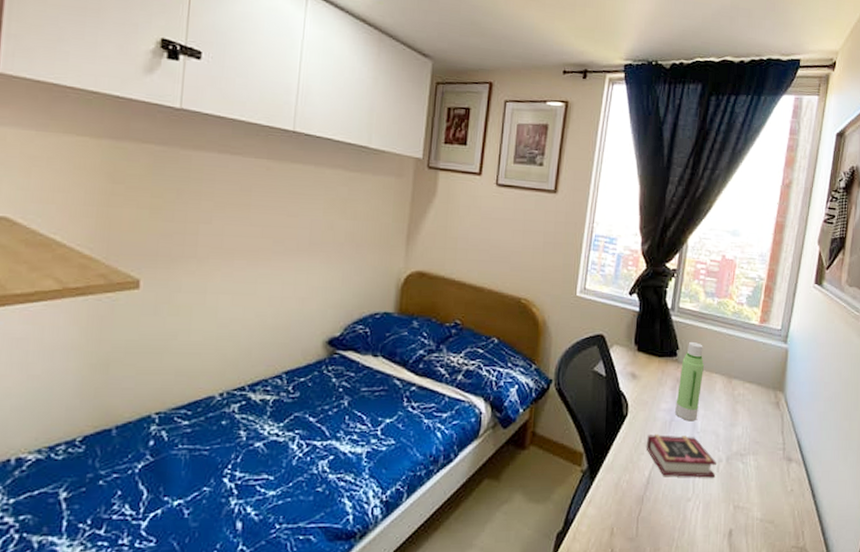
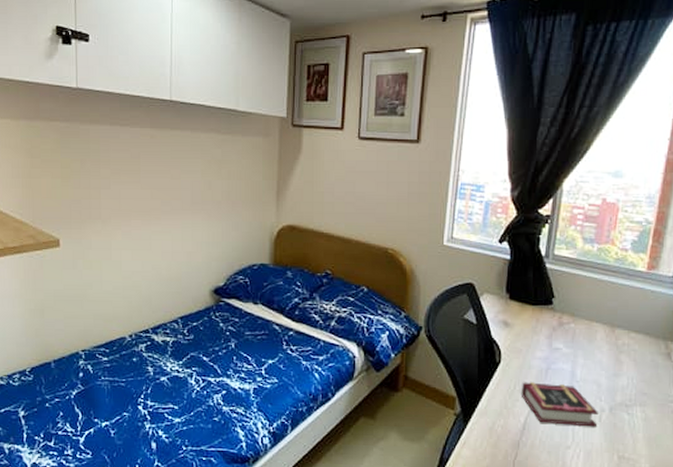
water bottle: present [675,341,704,422] -> none [552,289,583,370]

